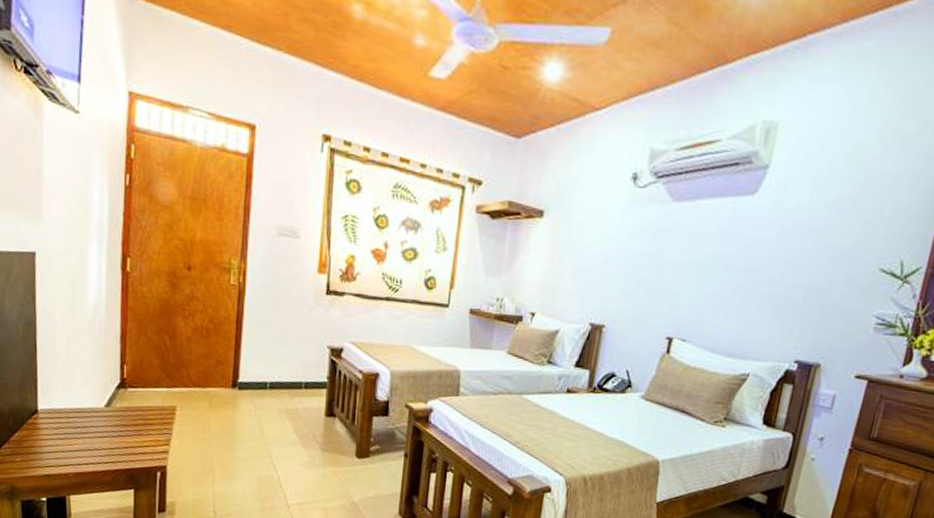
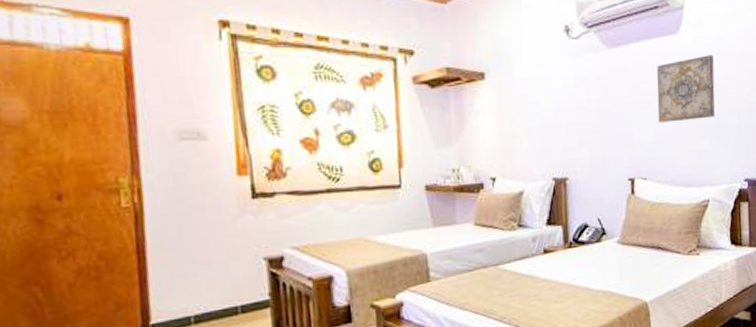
wall art: none [712,222,791,290] -> present [657,55,715,123]

